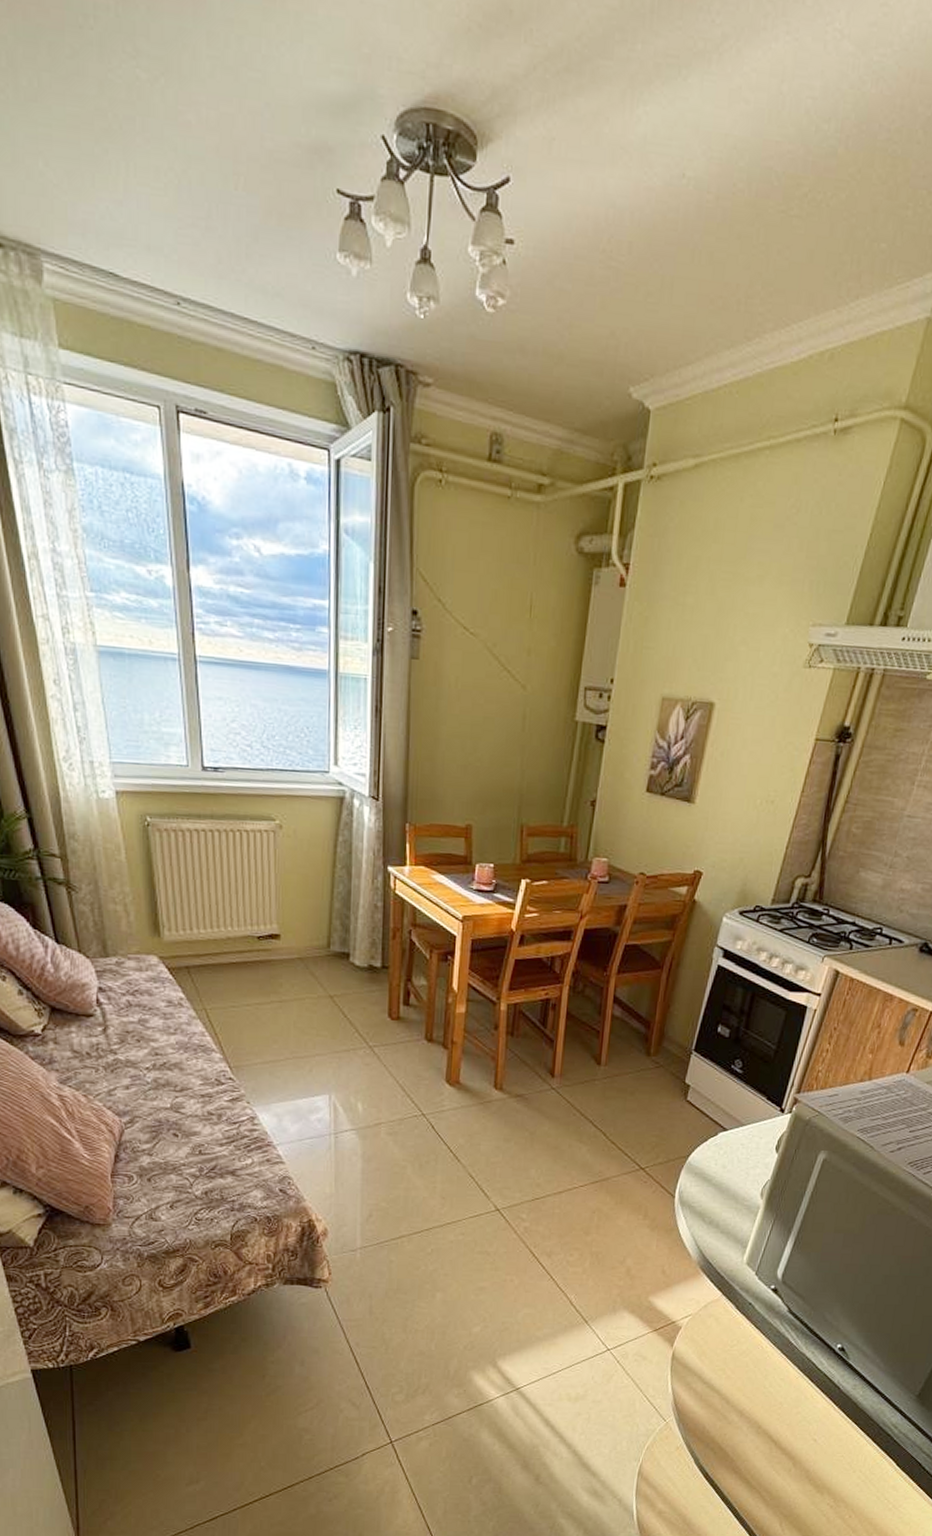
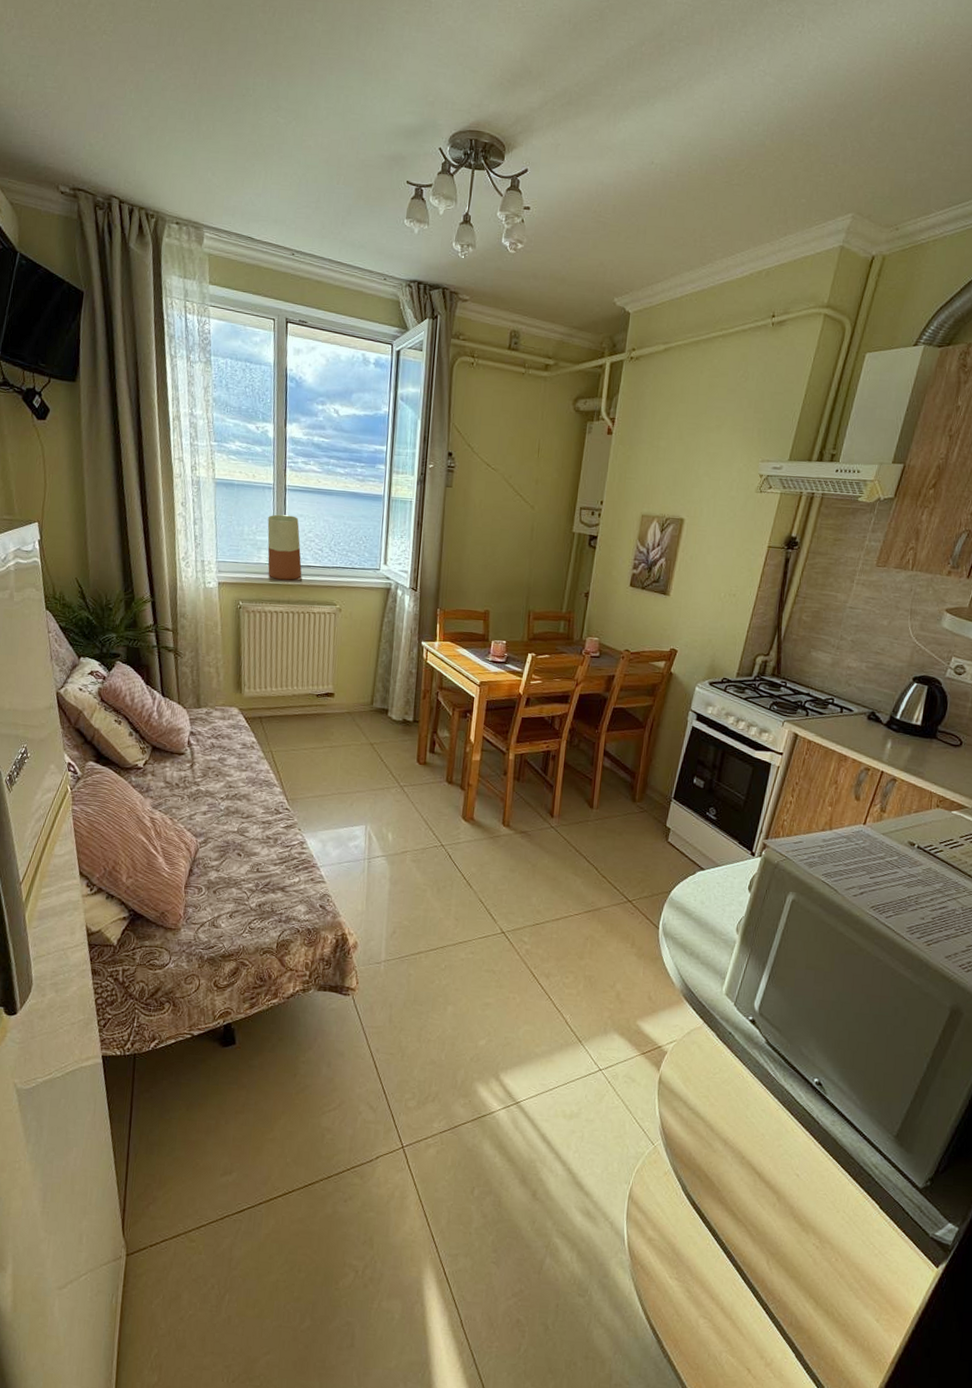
vase: none [175,696,227,788] -> present [267,514,302,580]

